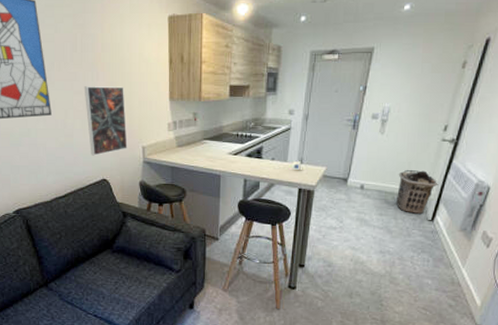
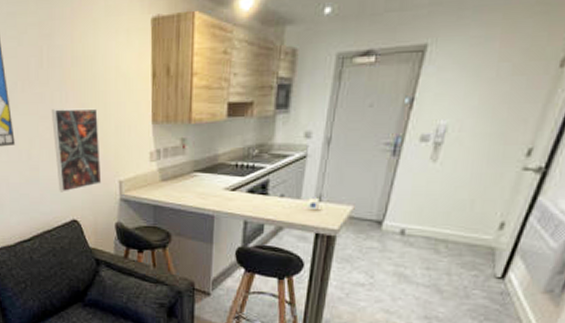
clothes hamper: present [396,169,438,214] -> none [451,209,515,269]

